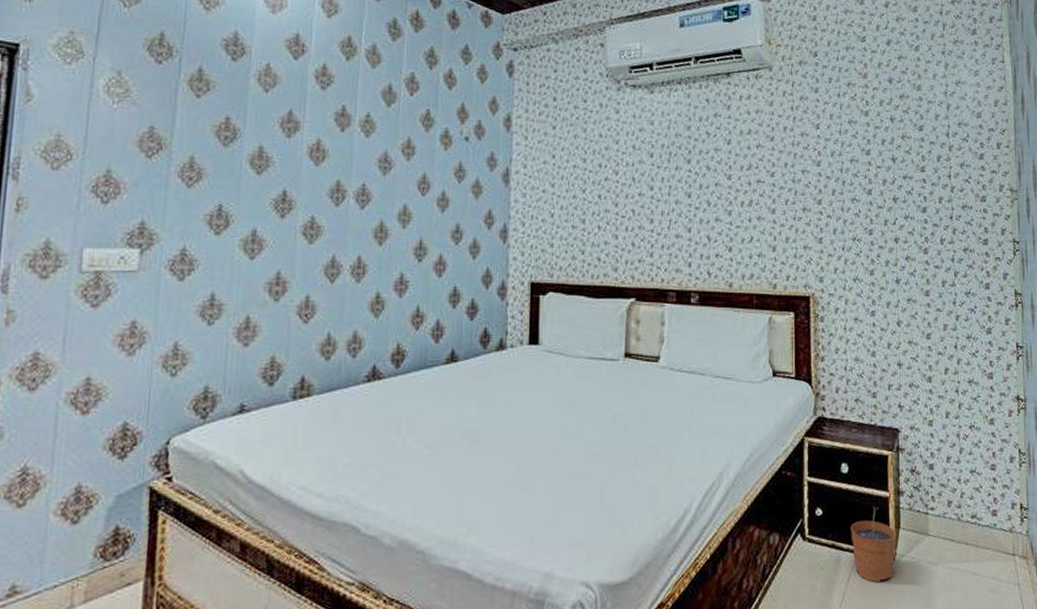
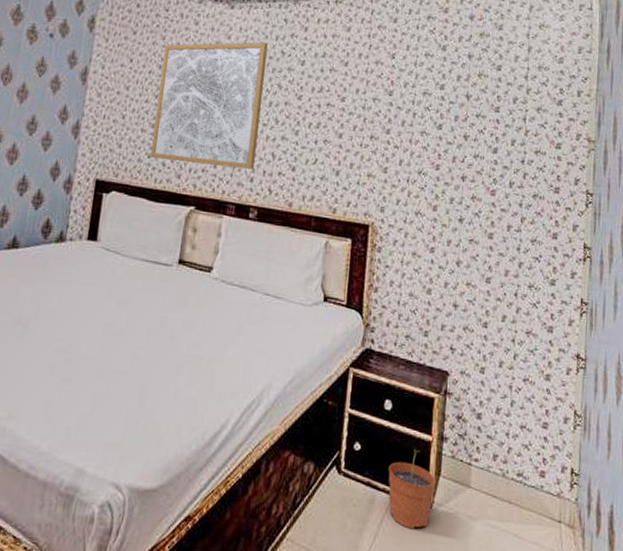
wall art: none [585,125,693,255] -> present [151,42,268,169]

